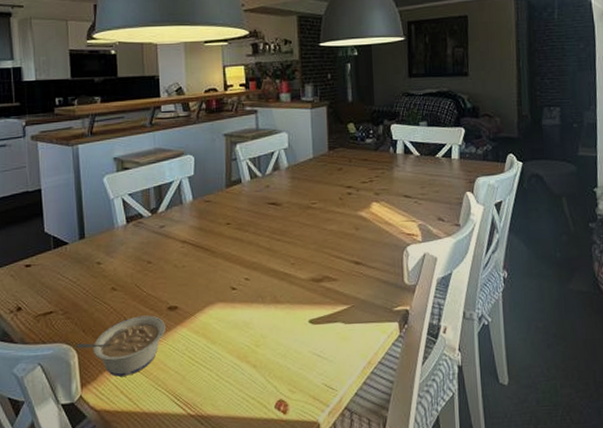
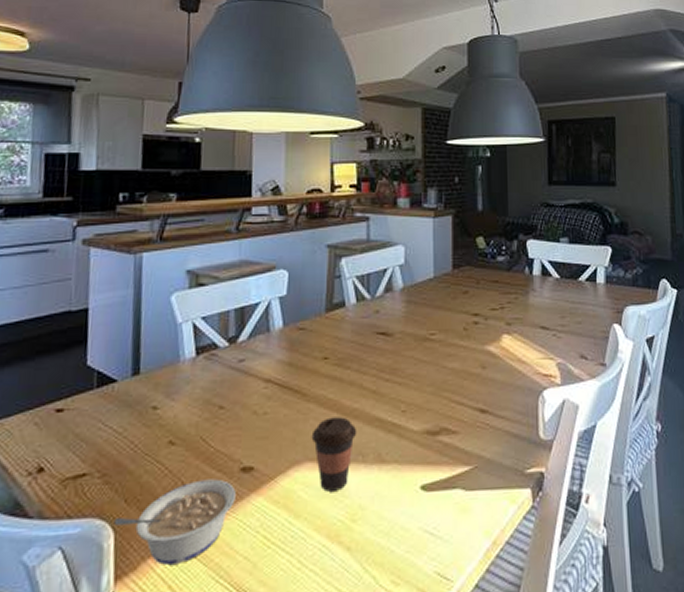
coffee cup: none [220,268,257,325] -> present [311,417,357,492]

